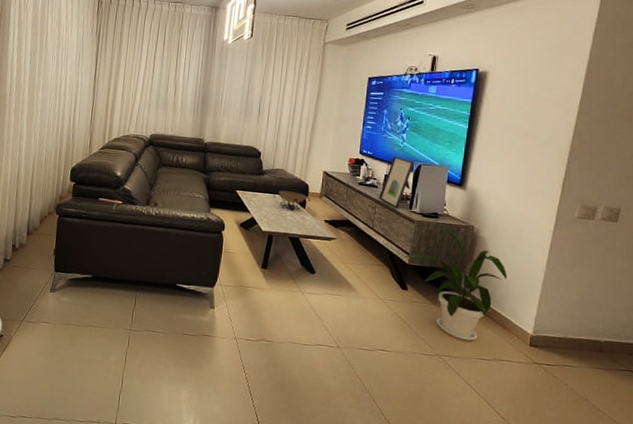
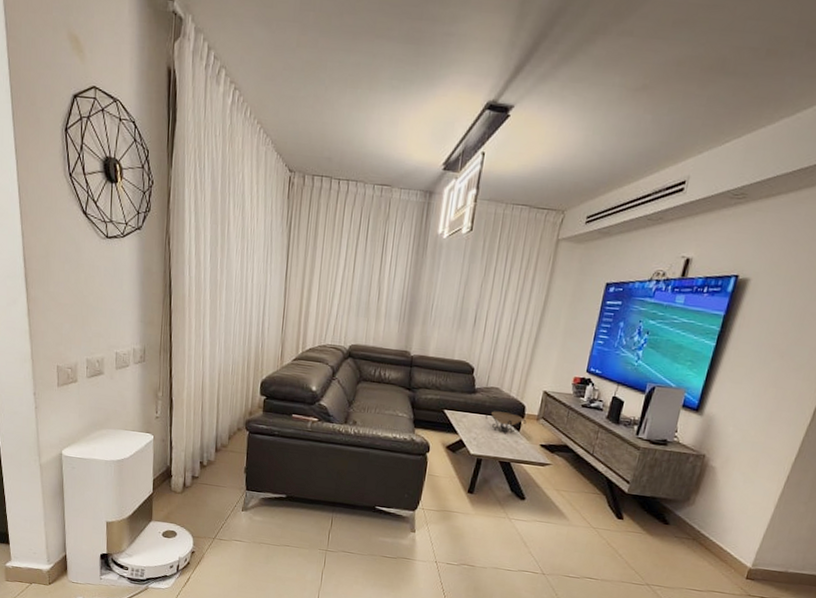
picture frame: present [379,156,415,208] -> none [603,376,649,434]
house plant: present [404,225,508,342] -> none [623,452,735,573]

